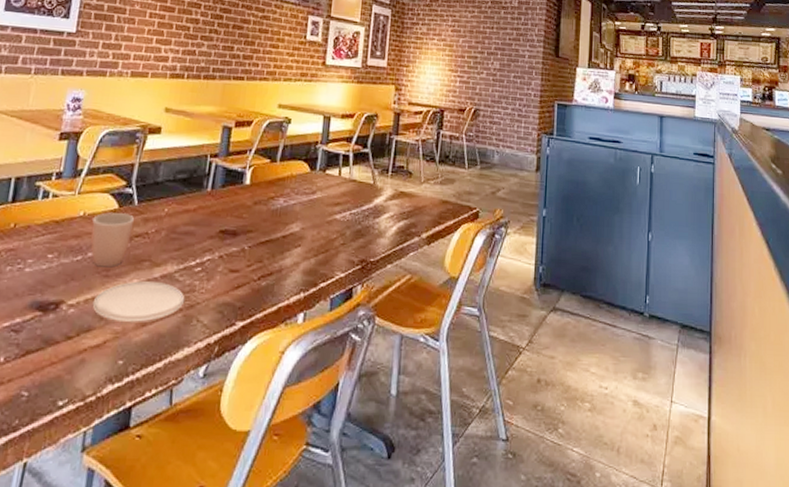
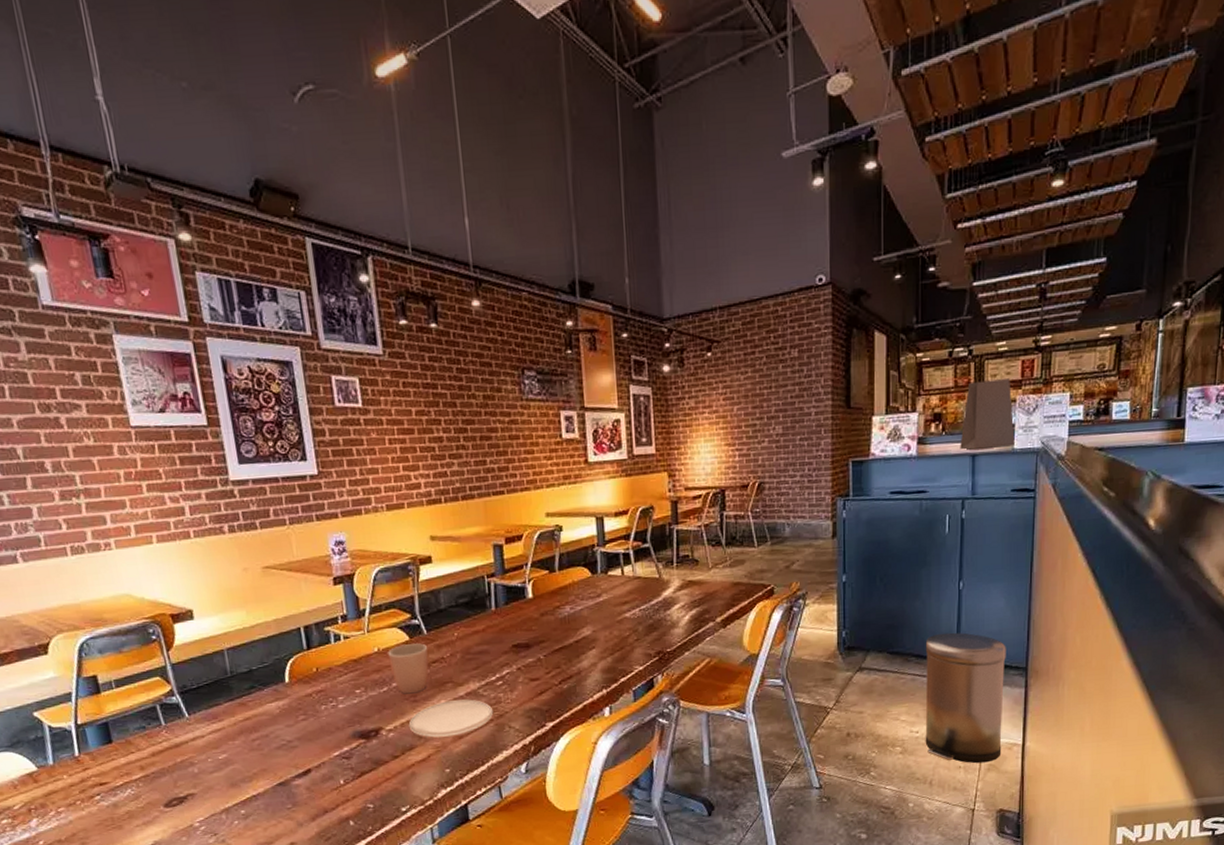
pedal bin: none [613,283,691,434] -> present [925,632,1006,764]
paper bag: none [650,53,696,114] -> present [960,379,1015,450]

